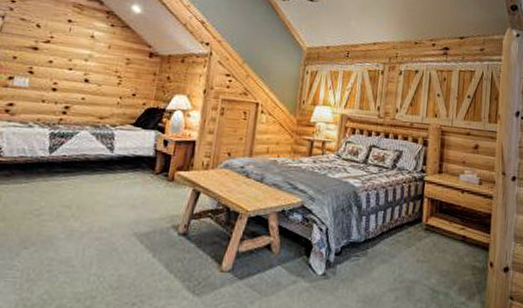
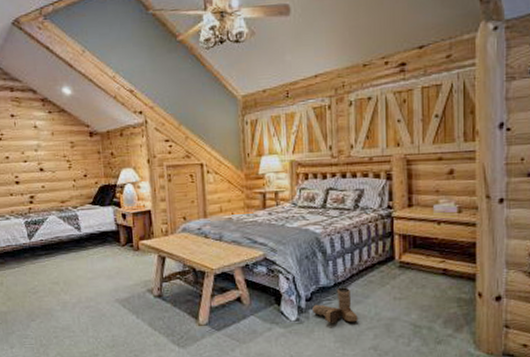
boots: none [340,244,383,282] -> present [312,287,358,323]

